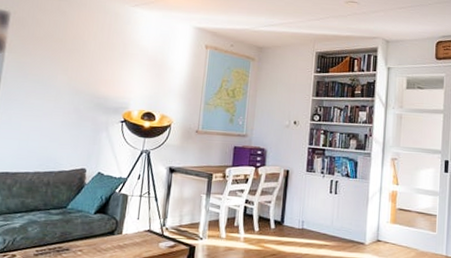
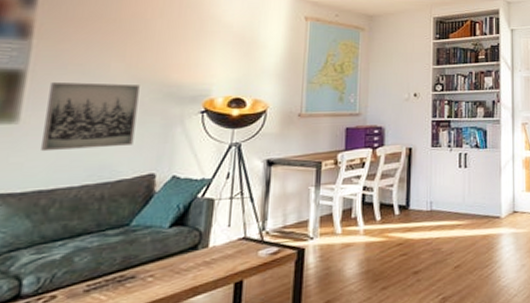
wall art: none [7,87,77,144] -> present [39,81,140,152]

